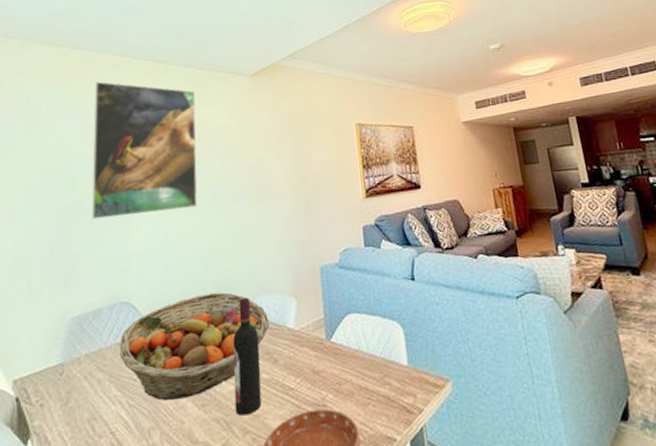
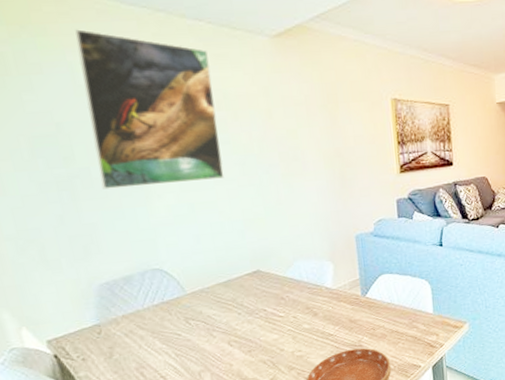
fruit basket: present [119,292,269,401] -> none [157,258,308,350]
wine bottle: present [232,297,262,416] -> none [273,262,304,357]

